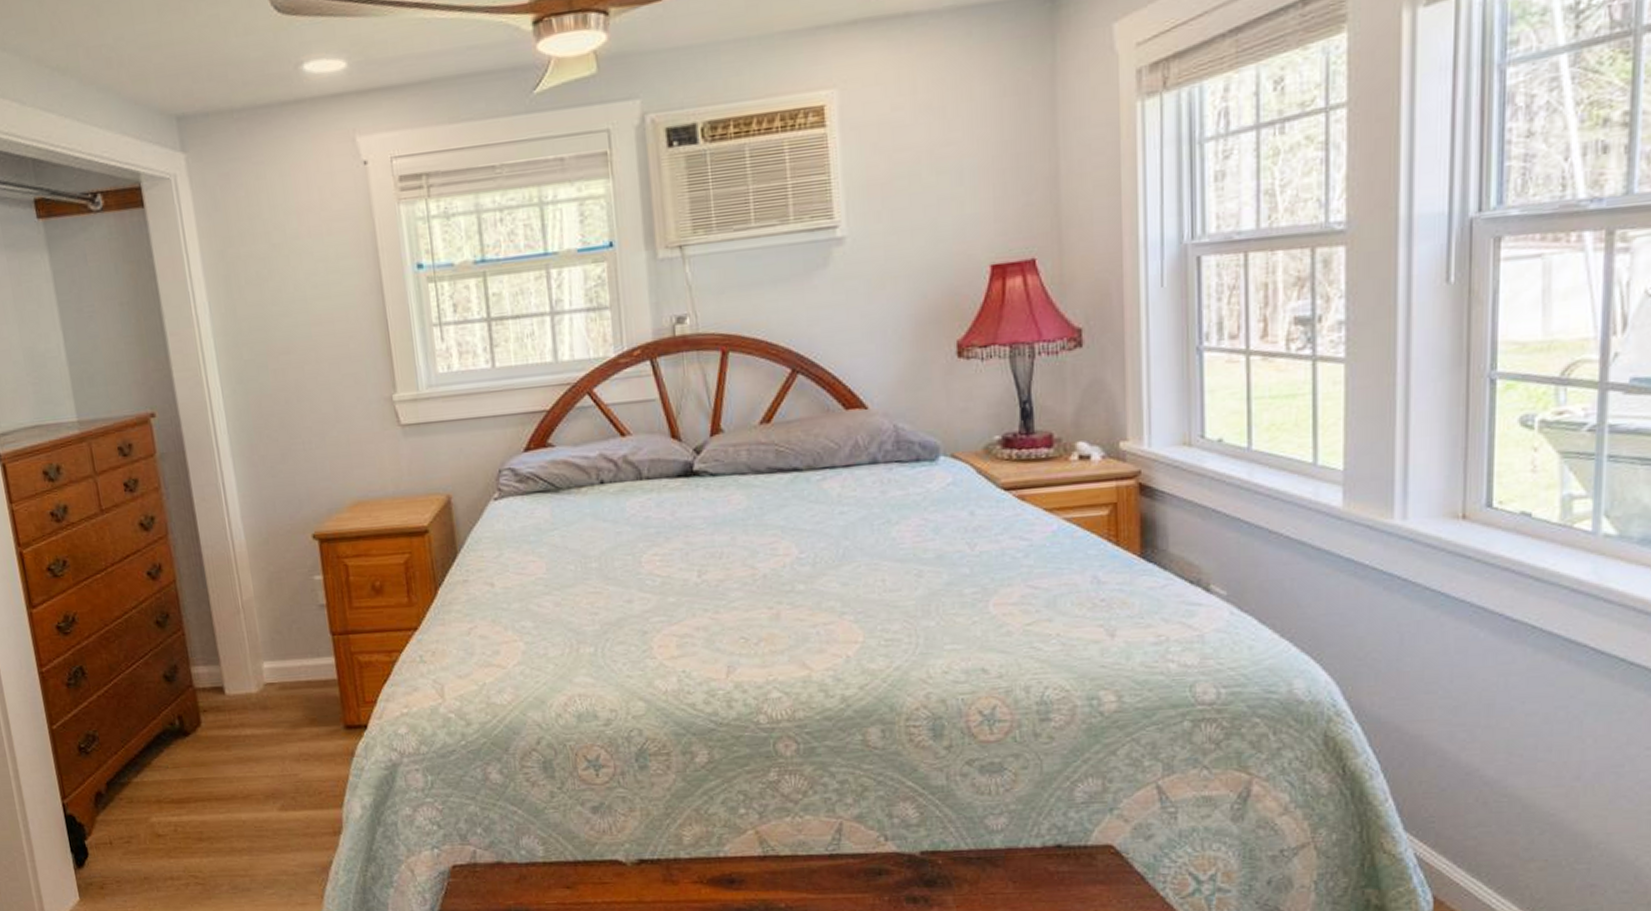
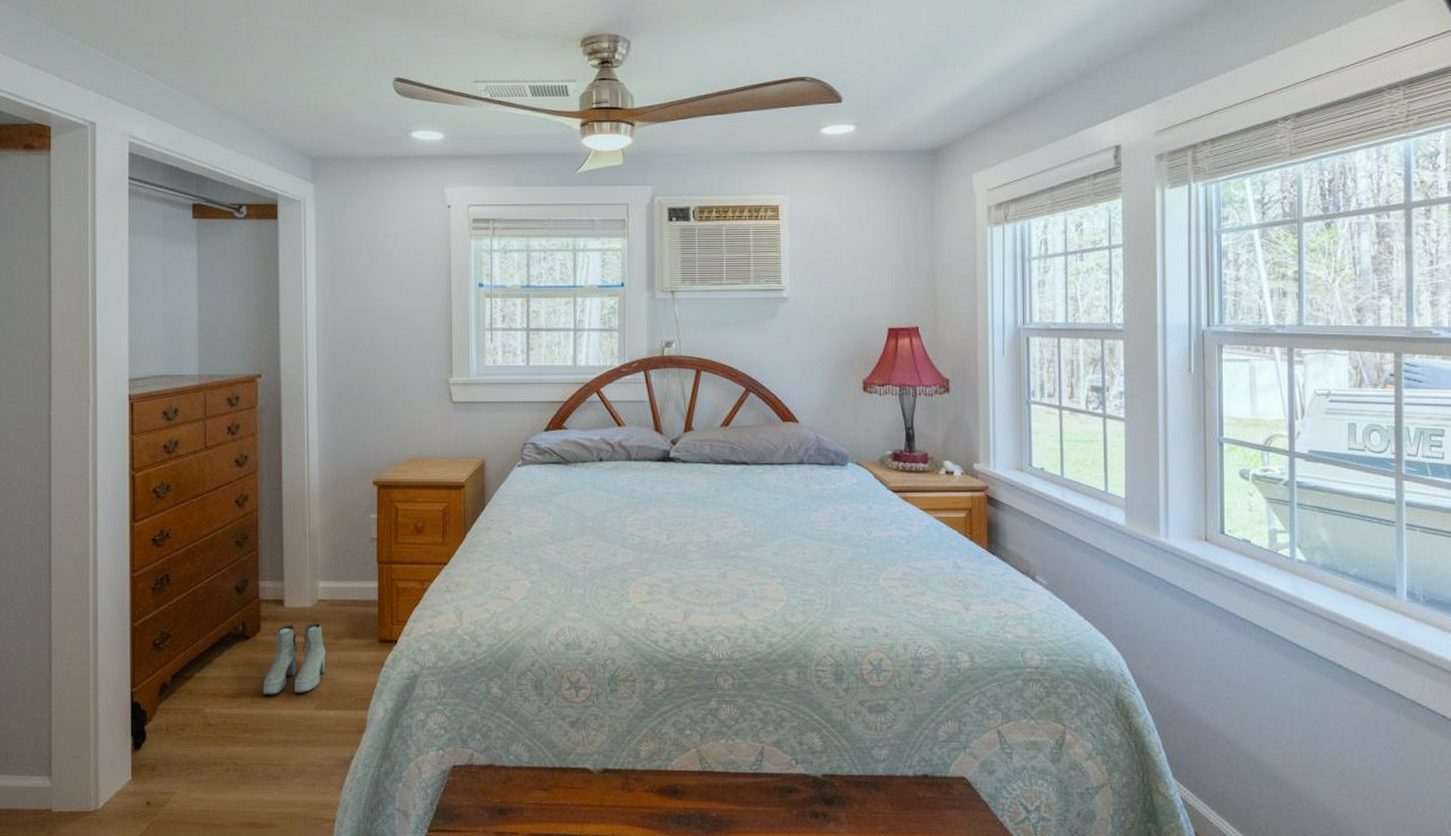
boots: none [213,711,286,798] -> present [263,623,326,695]

